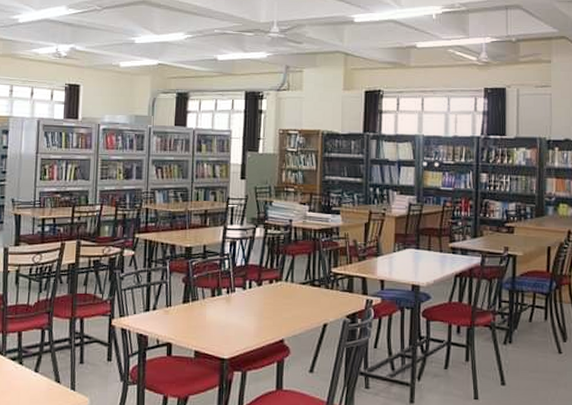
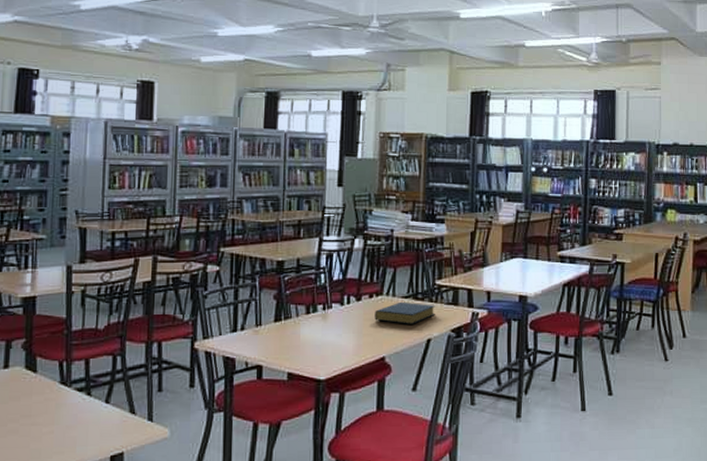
hardback book: none [274,287,331,309] -> present [375,301,435,324]

